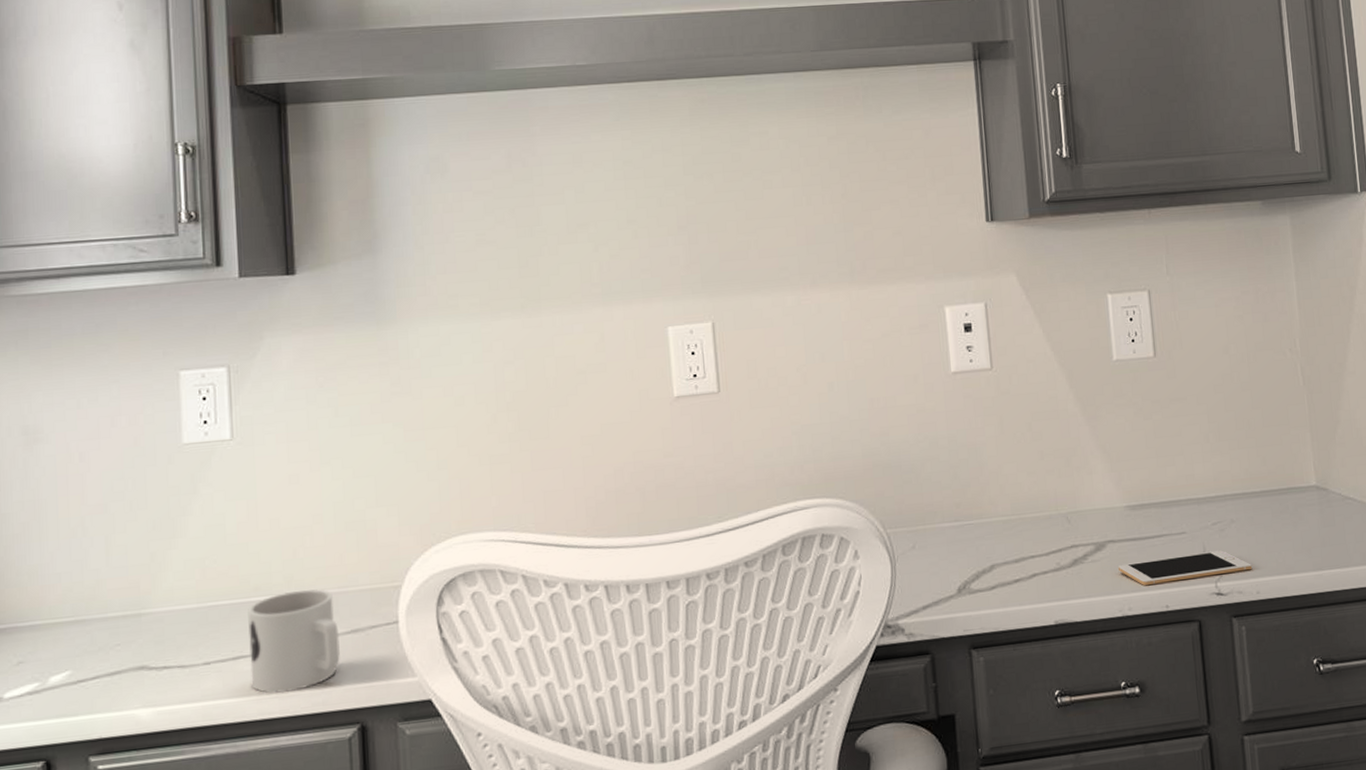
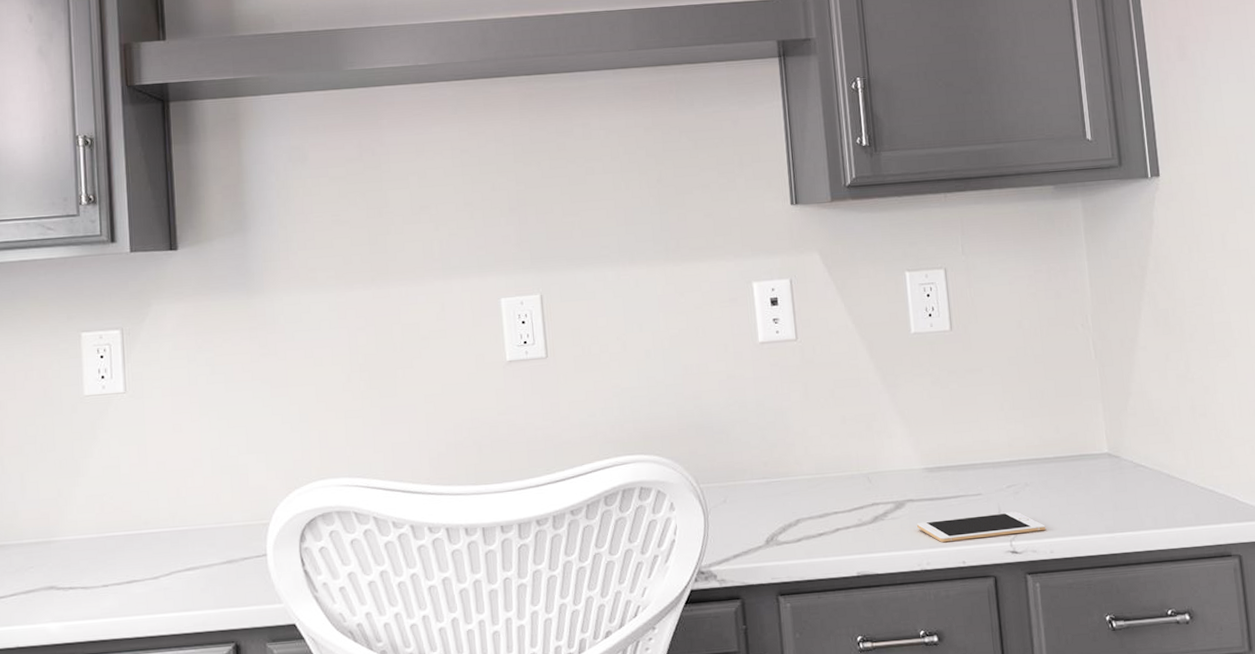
mug: present [248,589,340,694] -> none [139,524,217,614]

